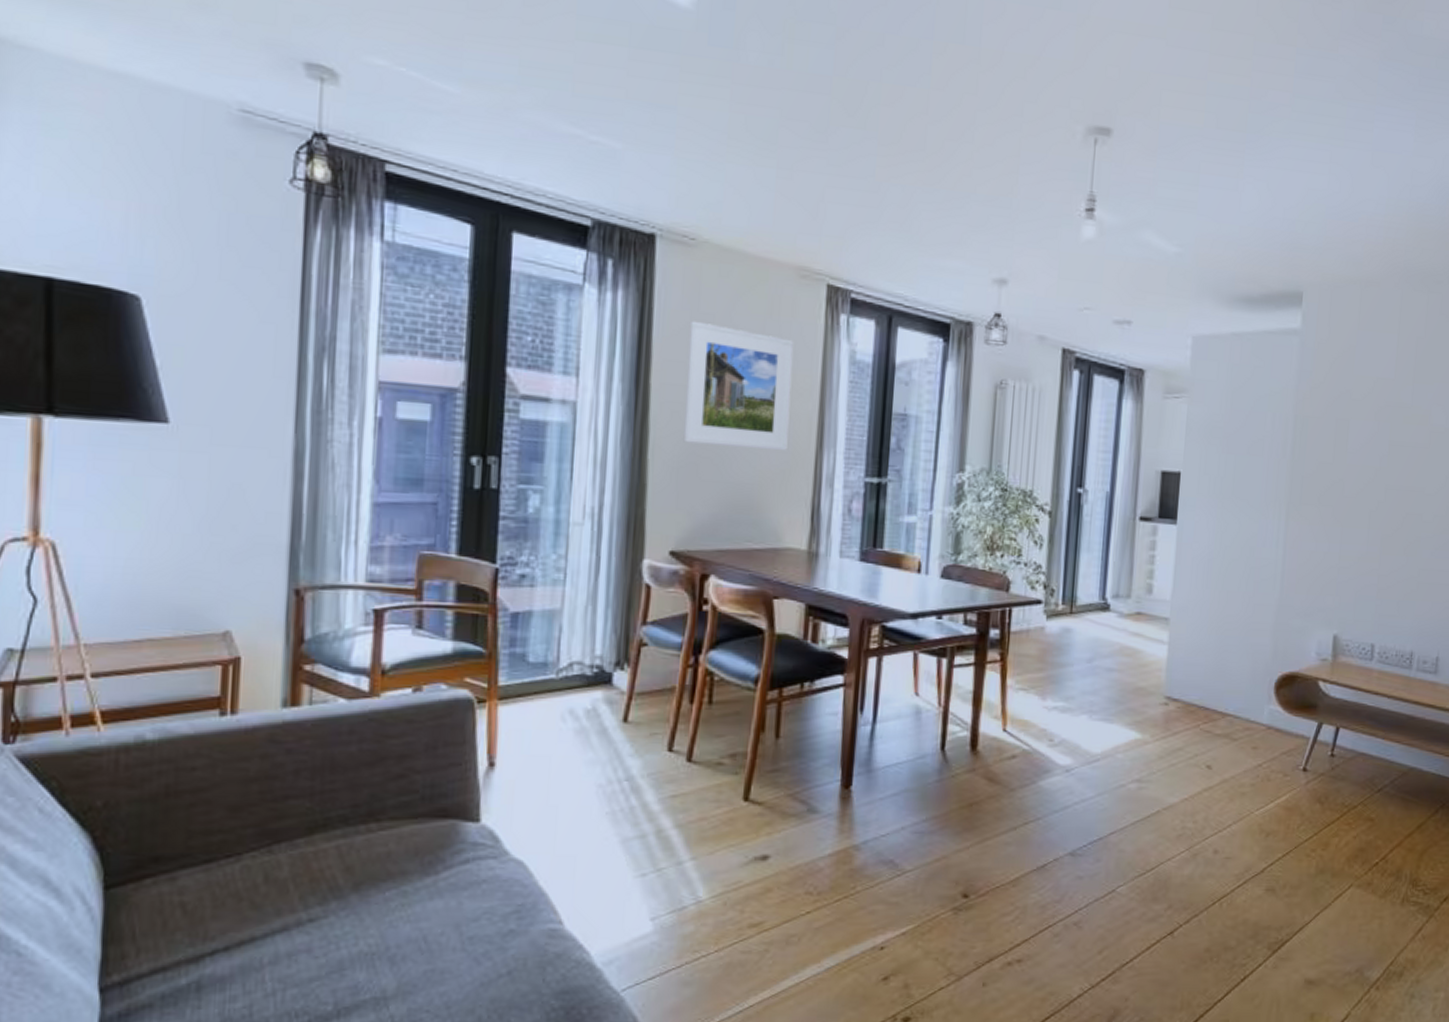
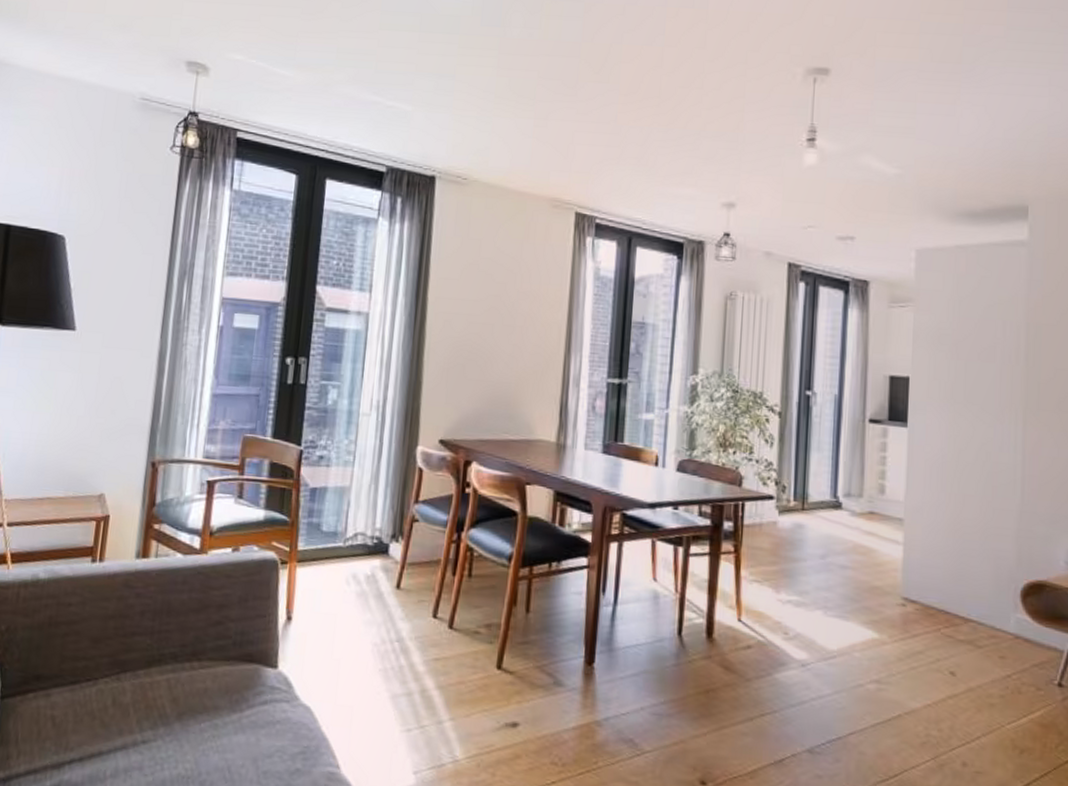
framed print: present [683,320,793,451] -> none [453,245,546,355]

